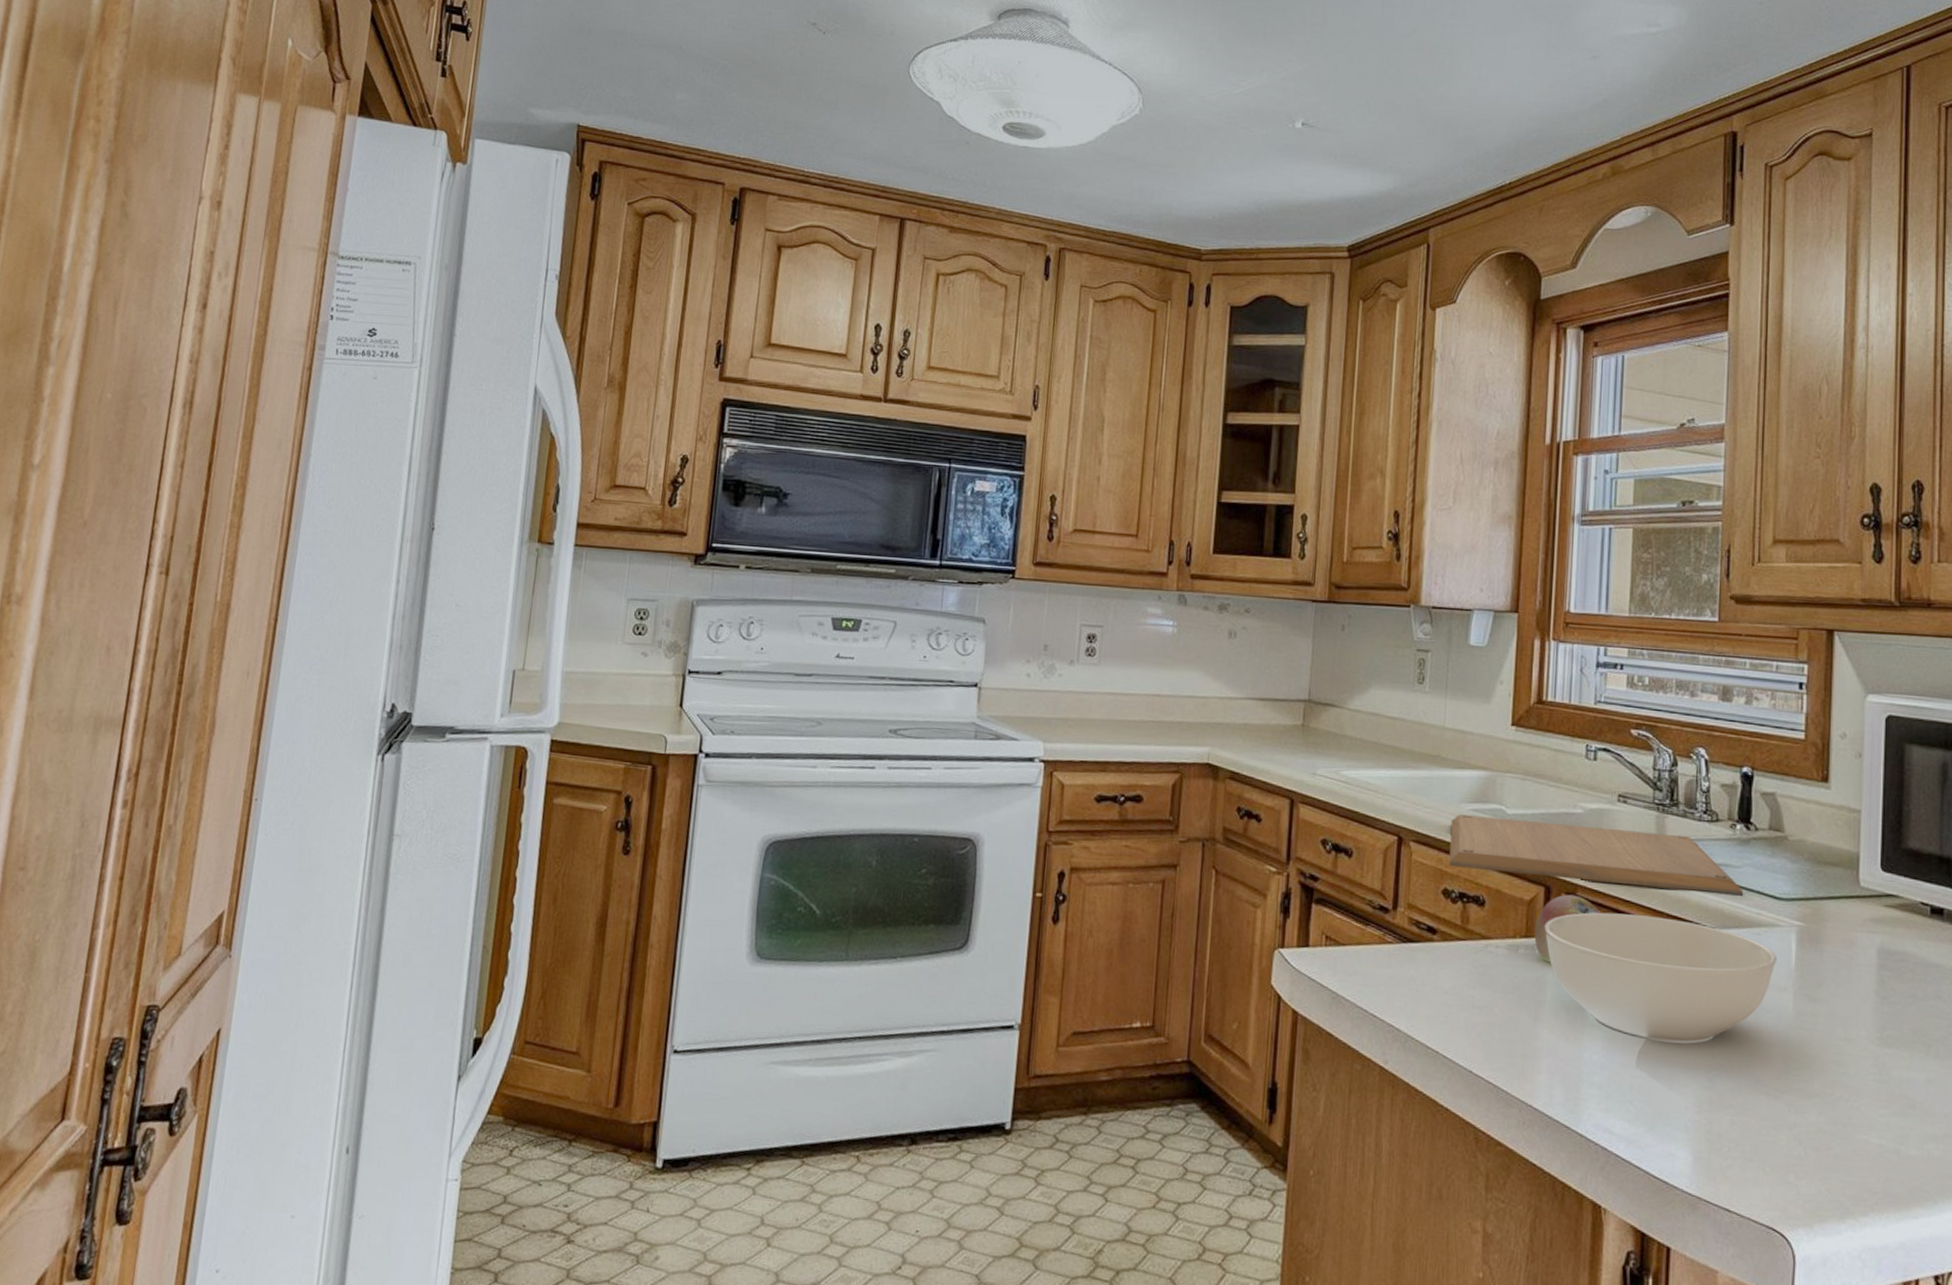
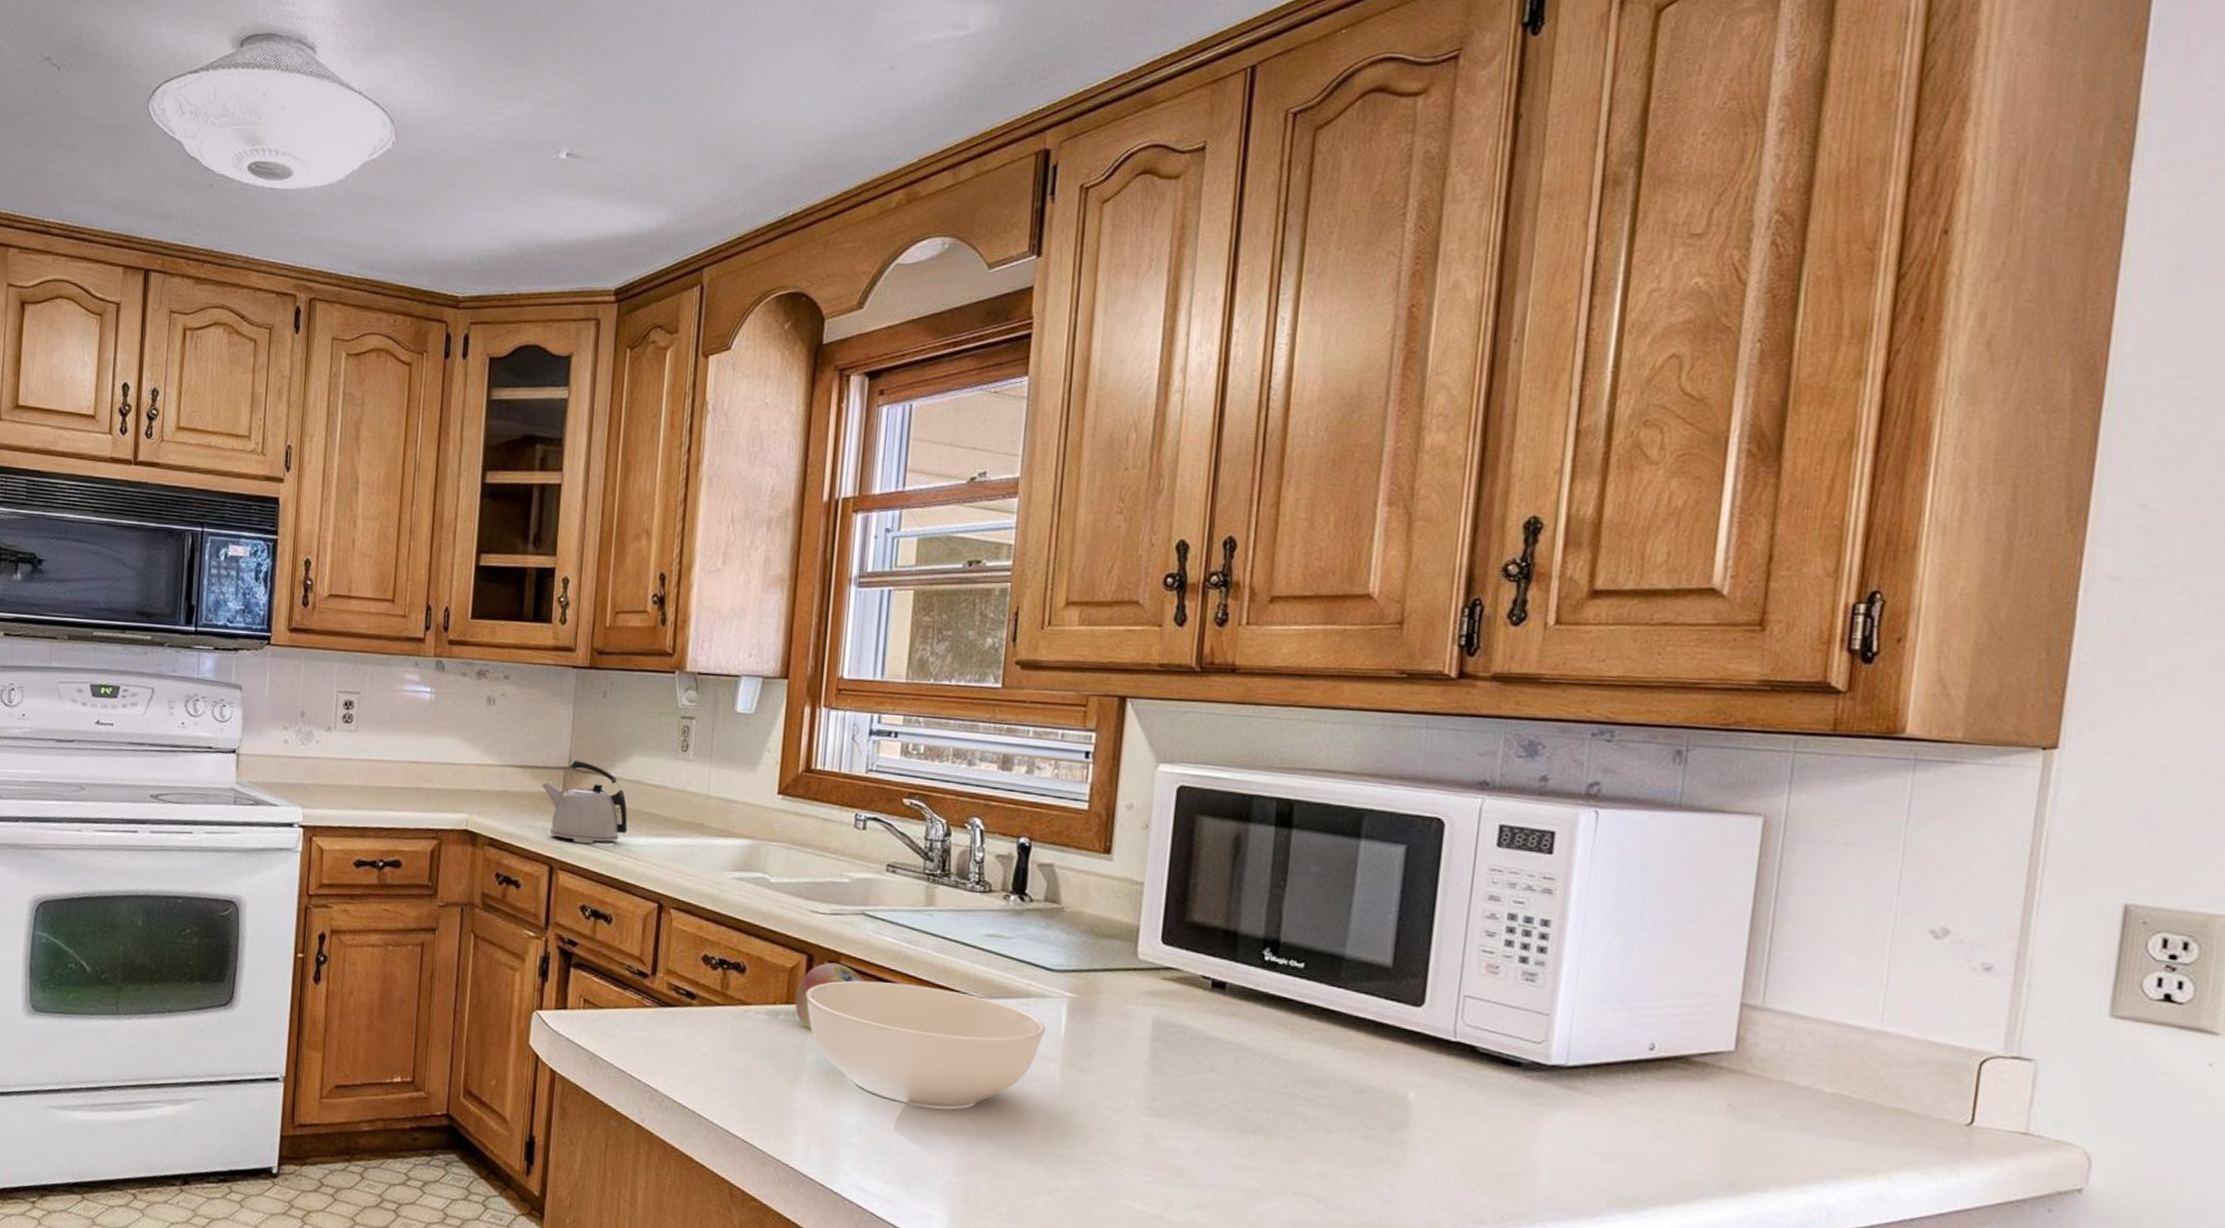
kettle: none [1281,693,1367,777] -> present [541,761,628,845]
chopping board: present [1449,814,1743,896] -> none [709,882,1014,967]

